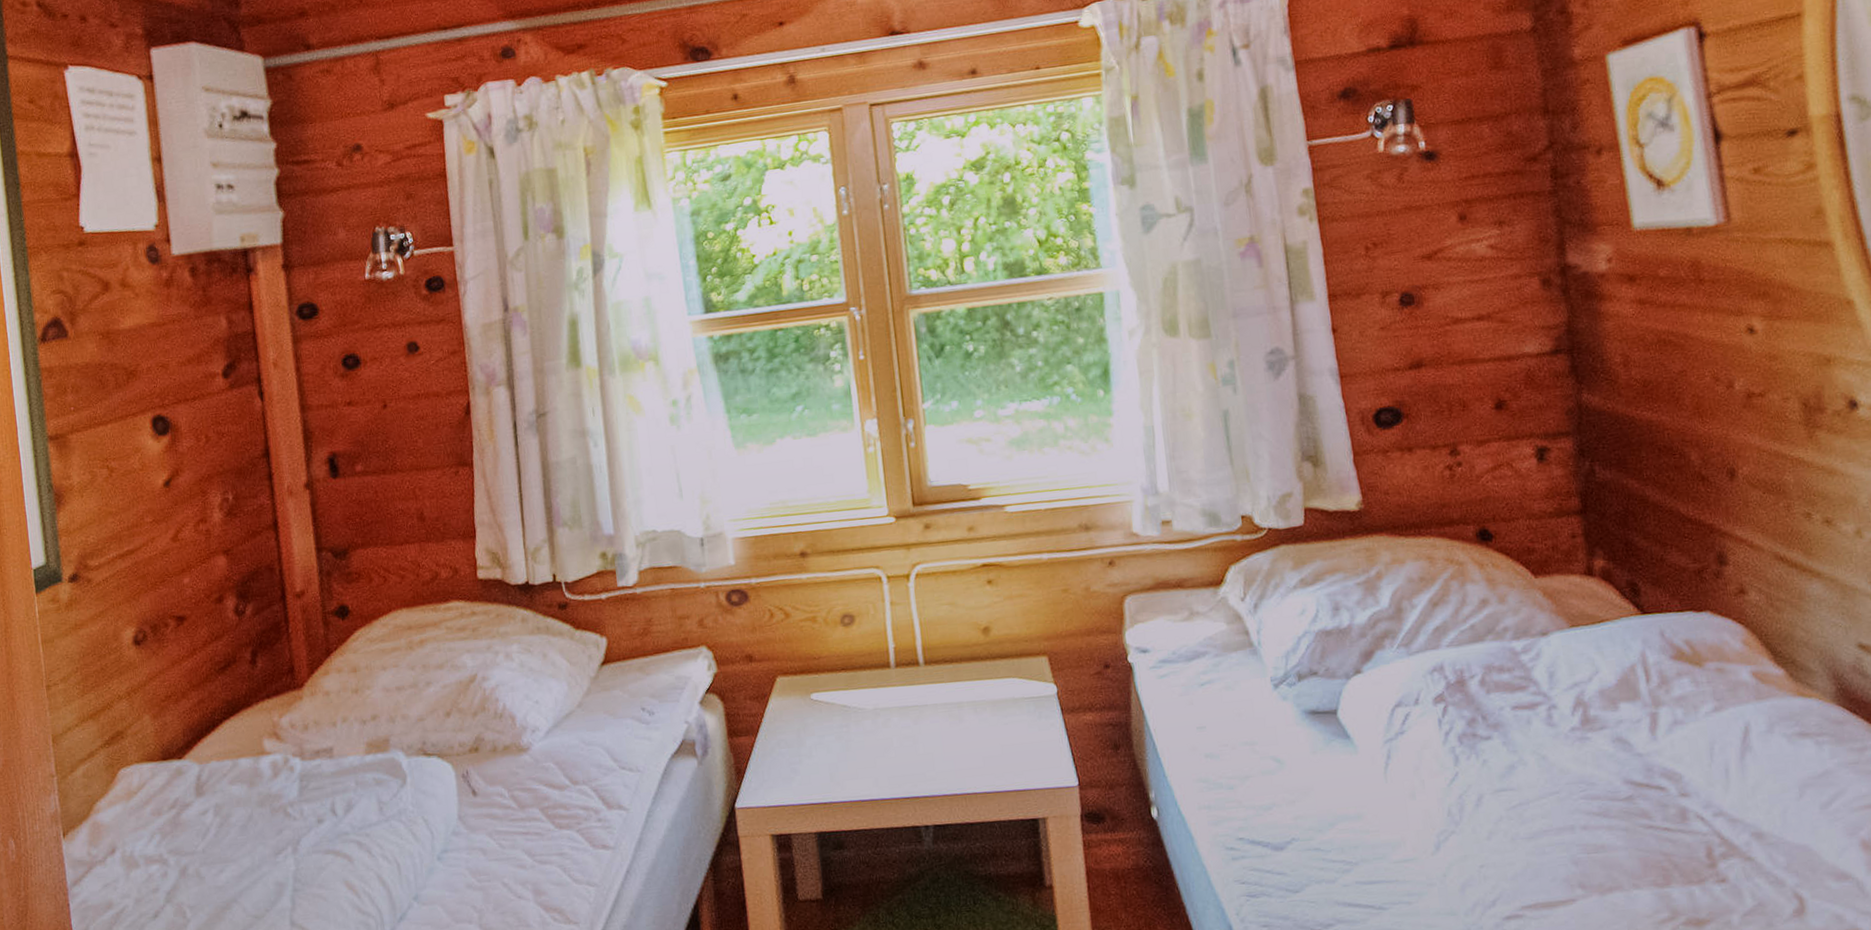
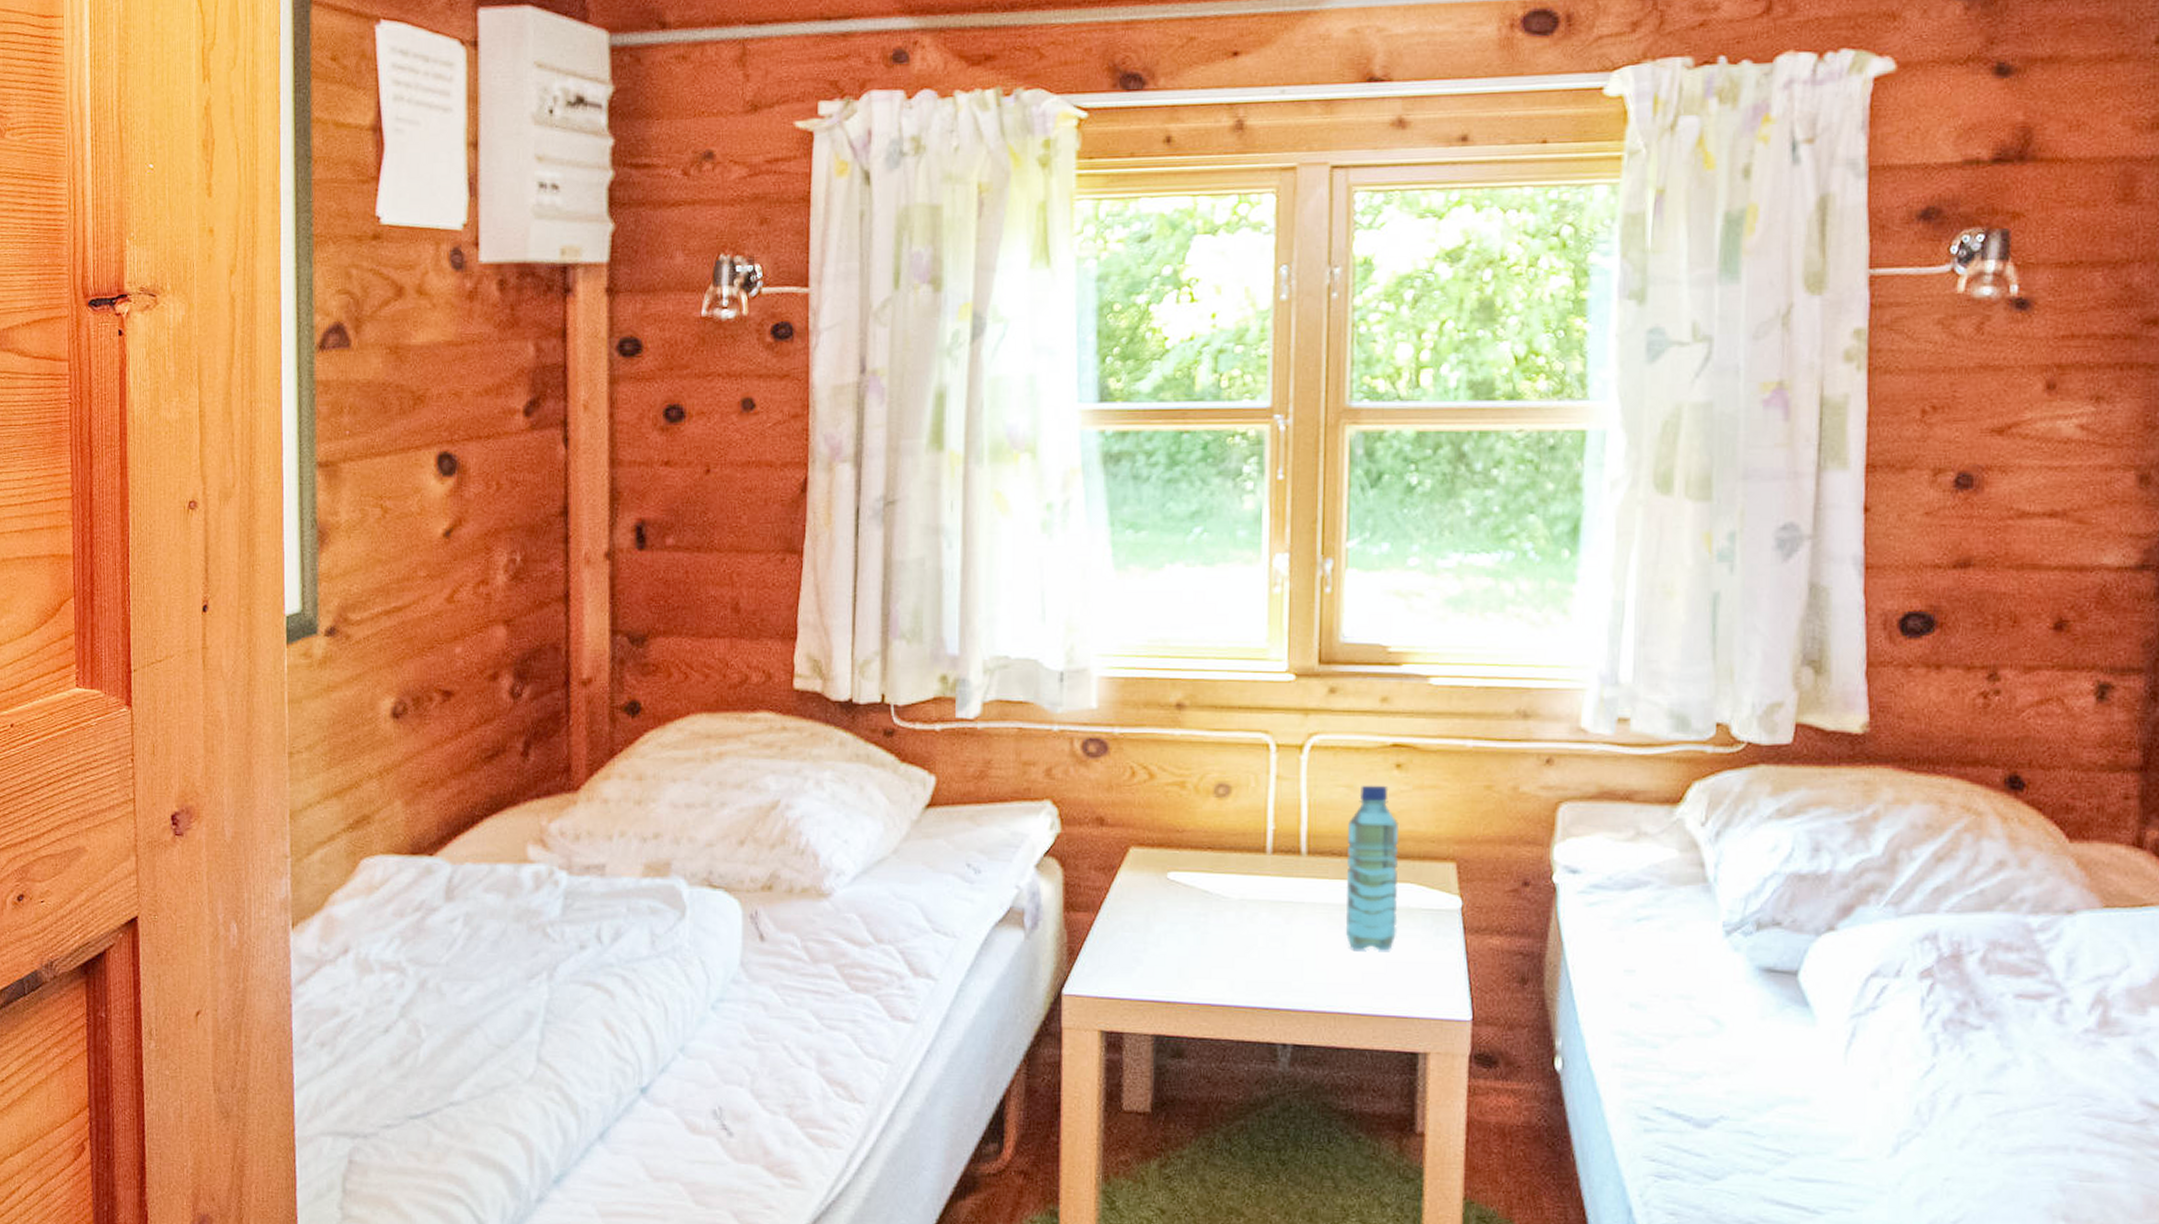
water bottle: none [955,599,1008,739] -> present [1345,785,1399,951]

